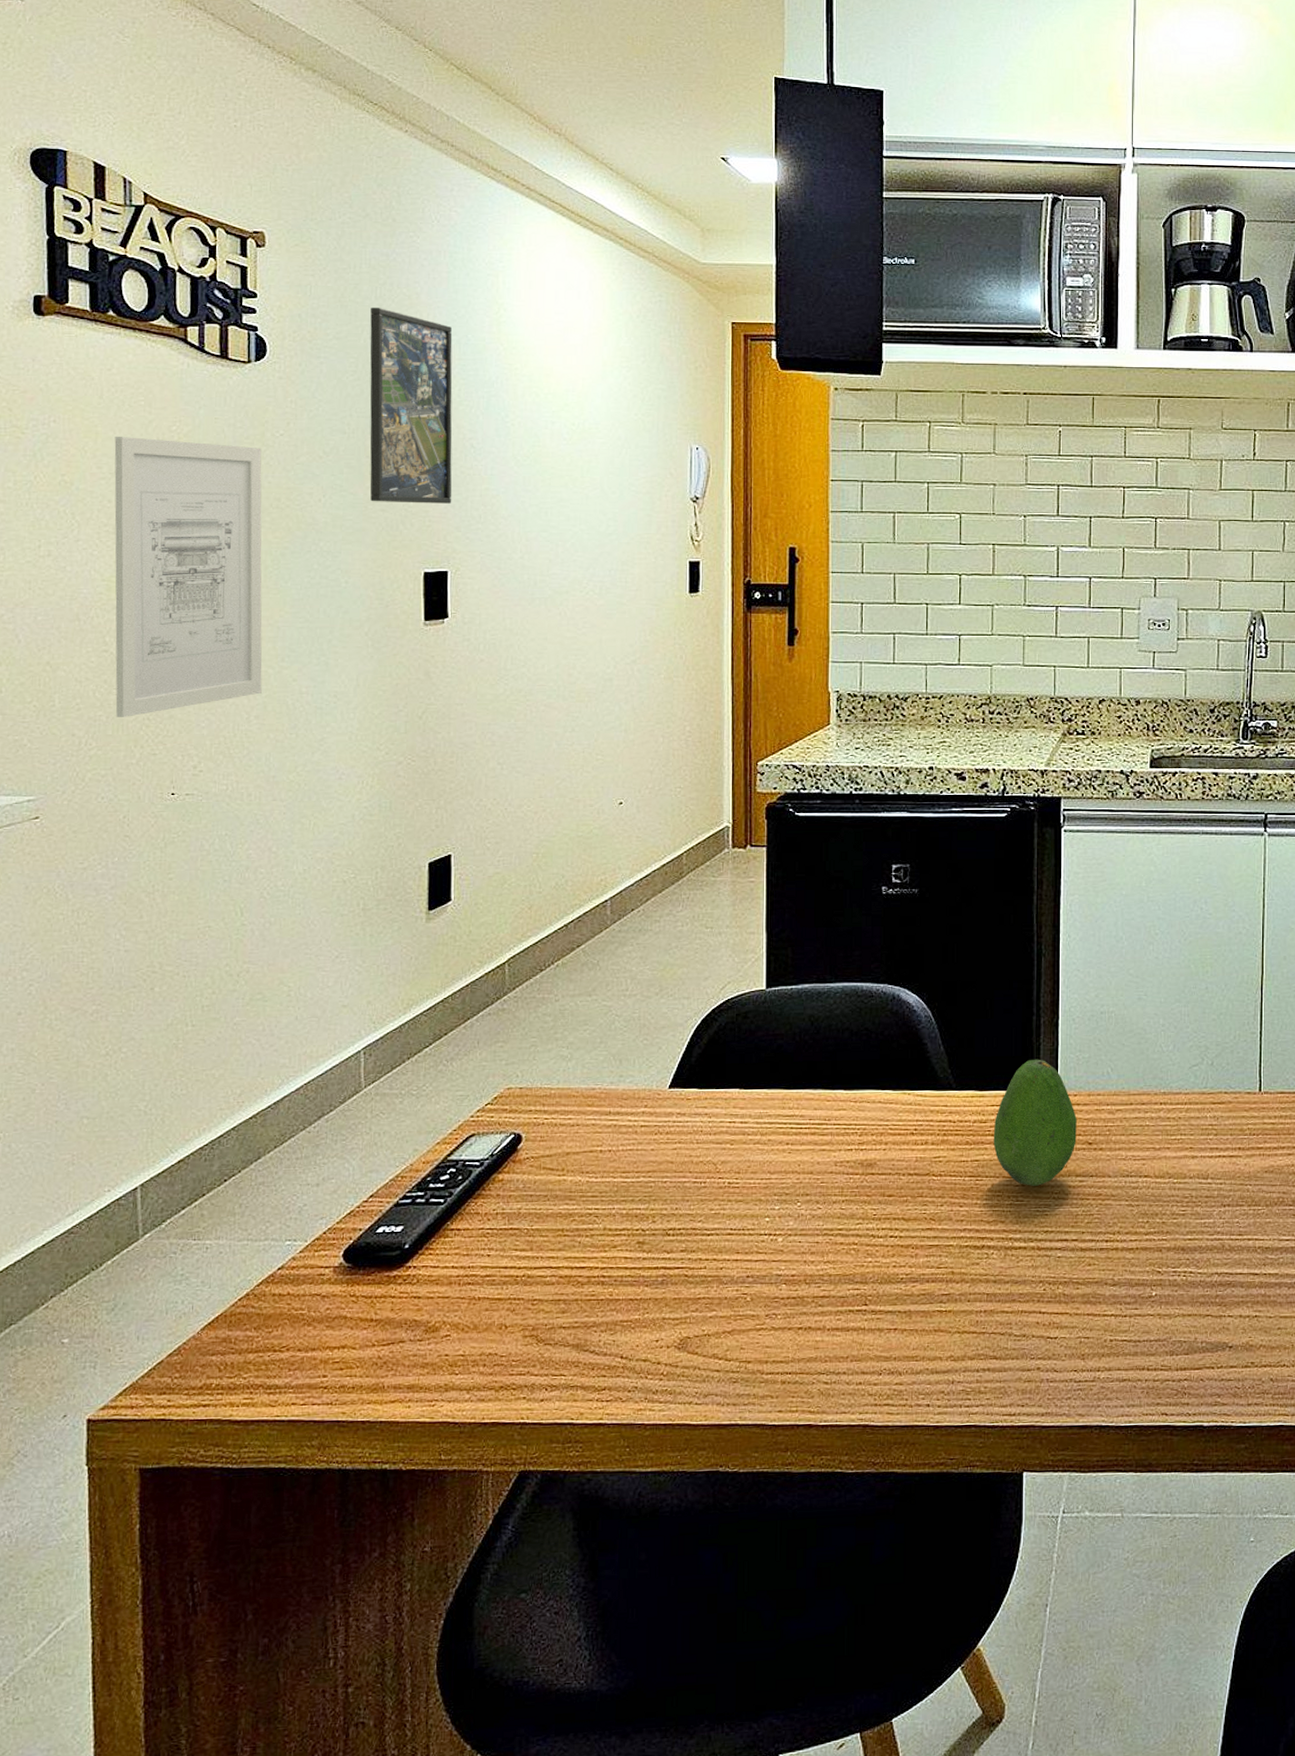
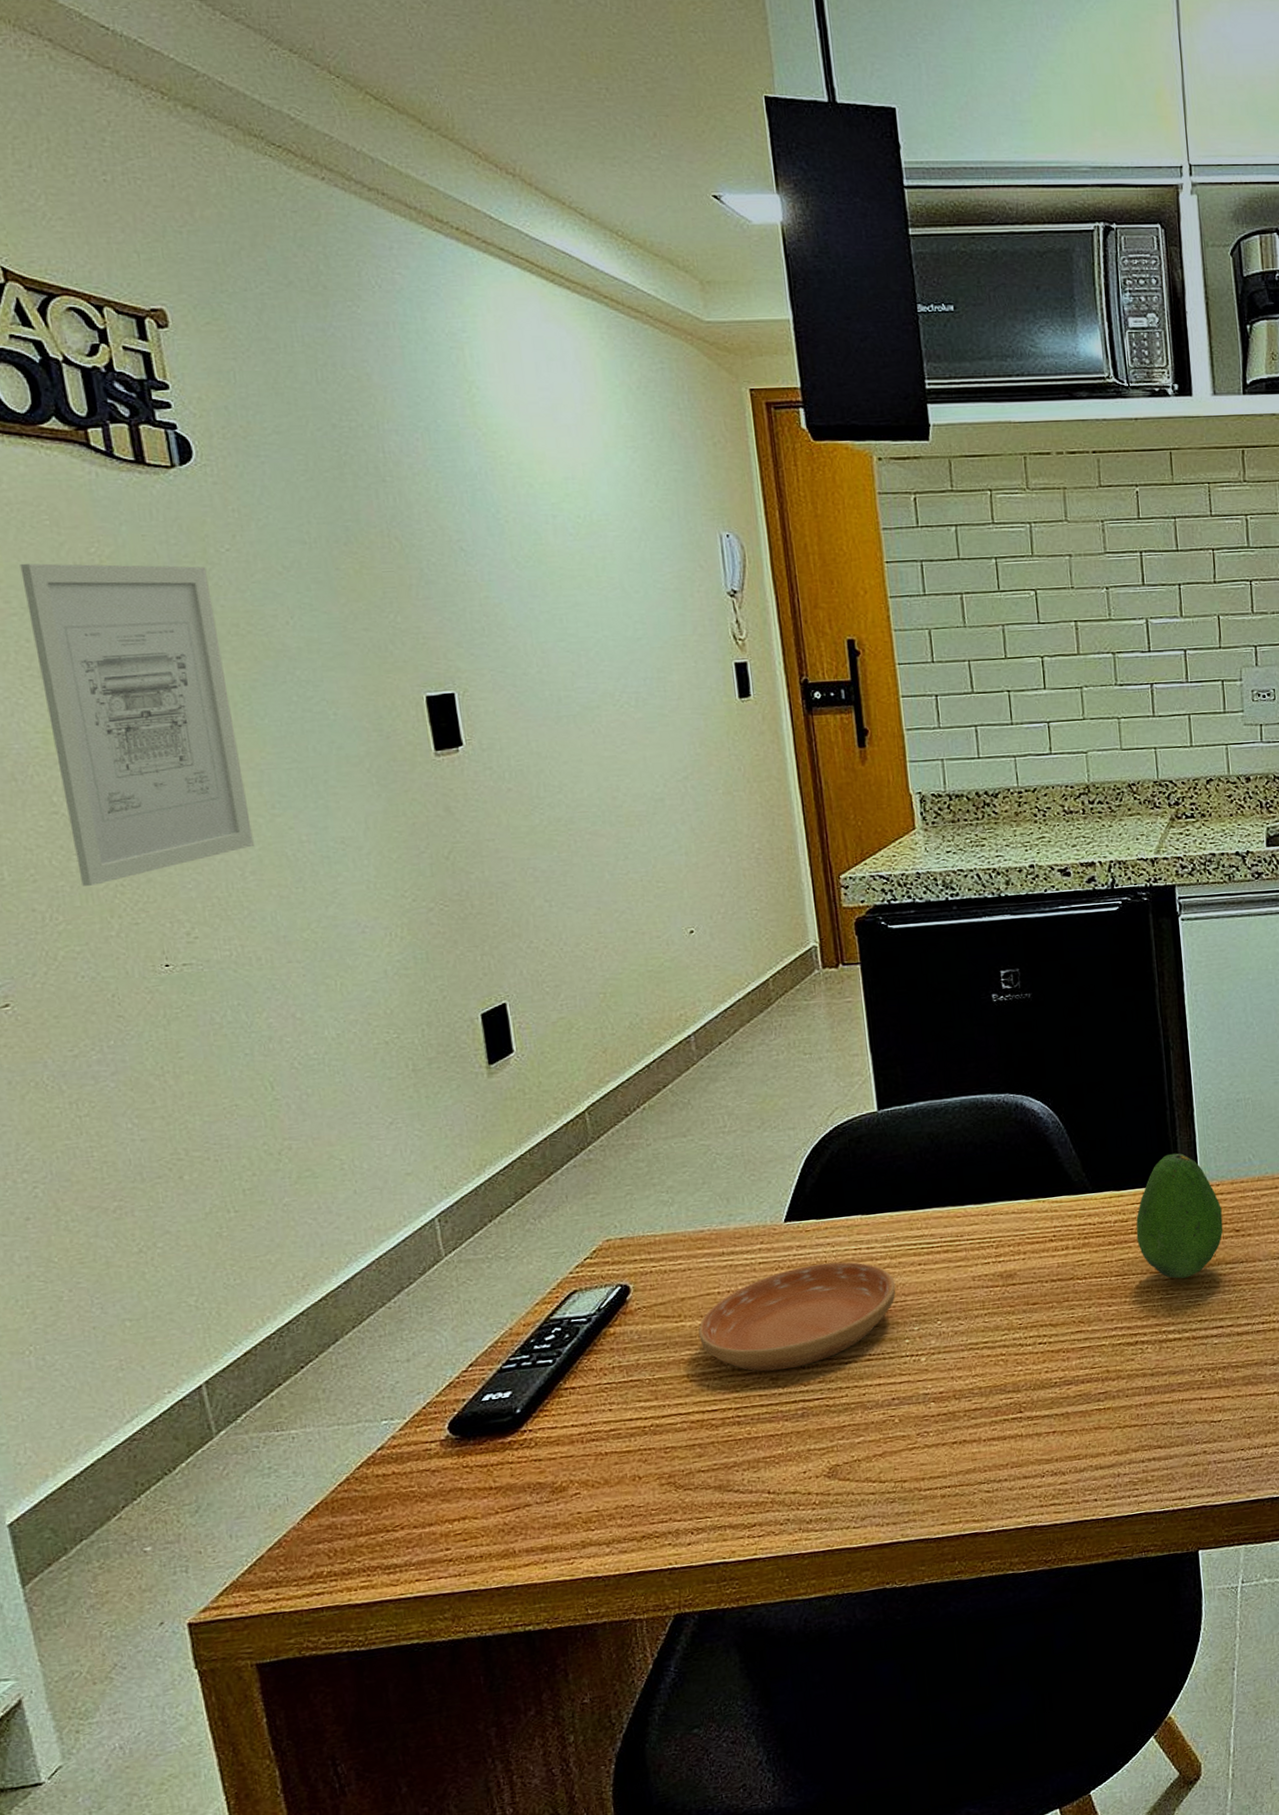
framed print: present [369,308,453,504] -> none [313,393,448,621]
saucer: none [578,1133,763,1235] -> present [698,1261,896,1372]

